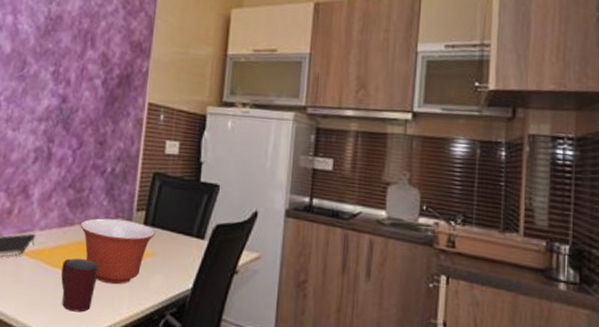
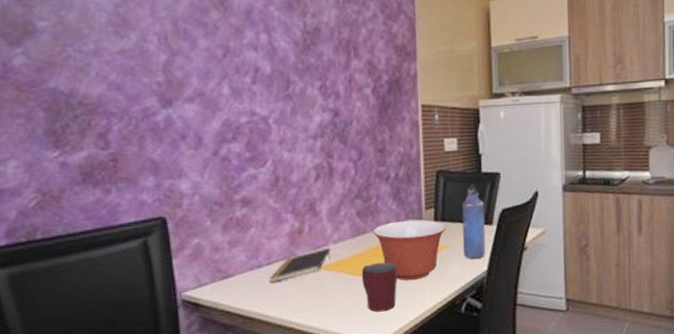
water bottle: none [169,191,199,274] -> present [462,183,486,259]

